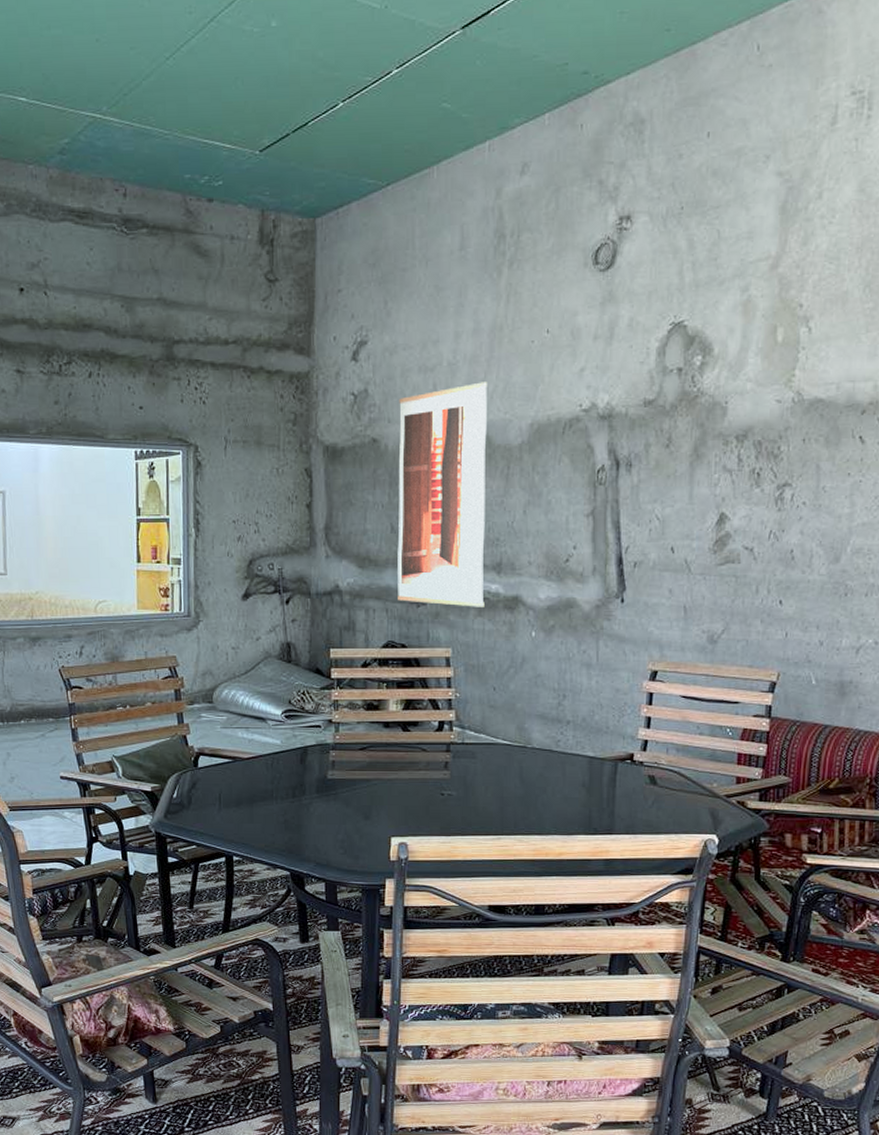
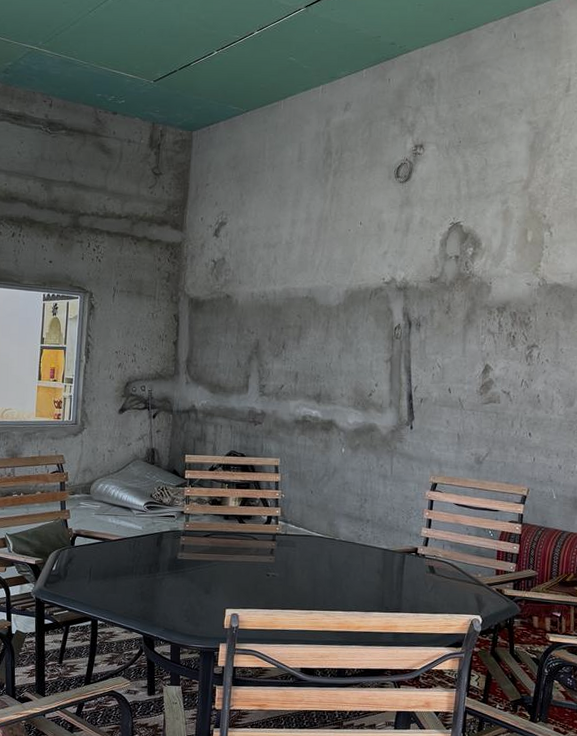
wall art: present [397,382,487,607] -> none [240,257,315,428]

